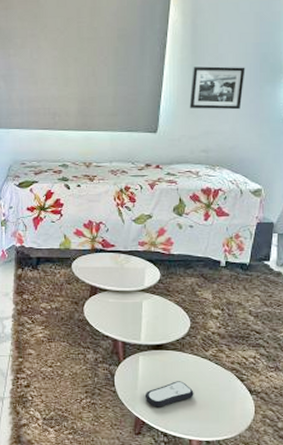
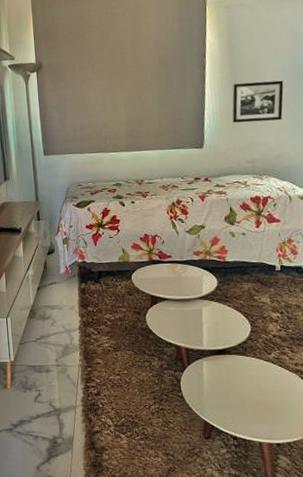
remote control: present [144,381,194,407] -> none [211,384,260,411]

